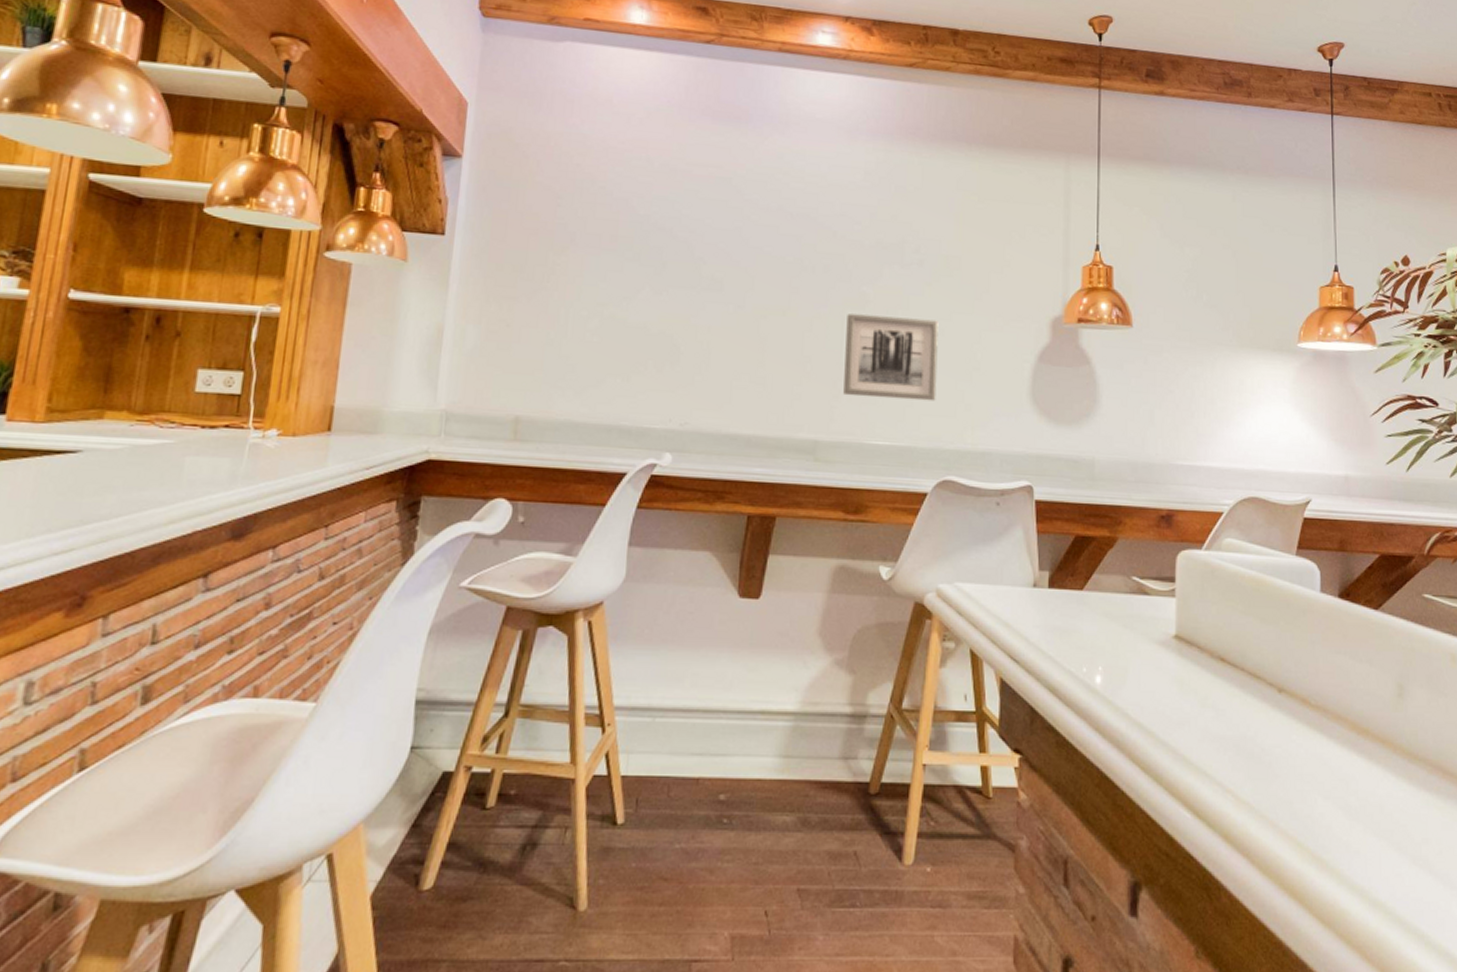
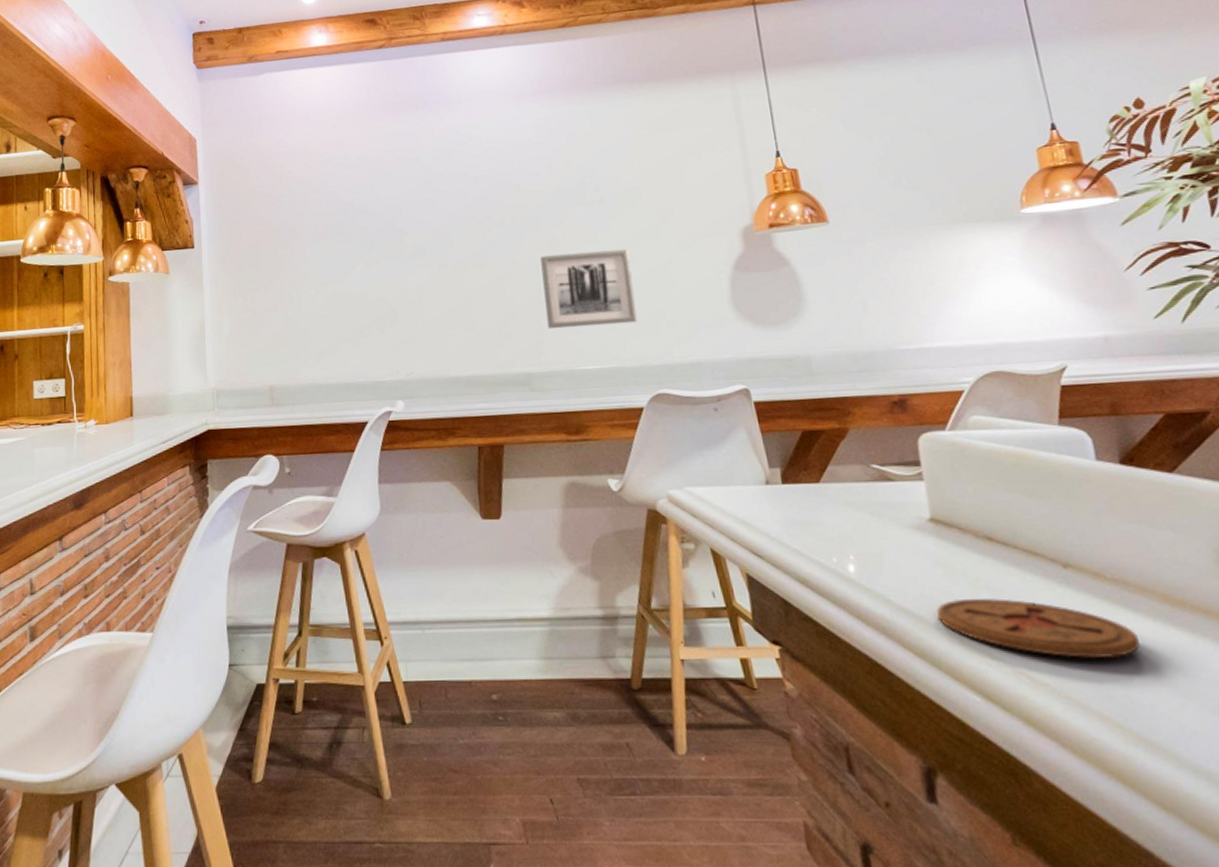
coaster: none [1167,717,1327,781] -> present [936,598,1140,660]

